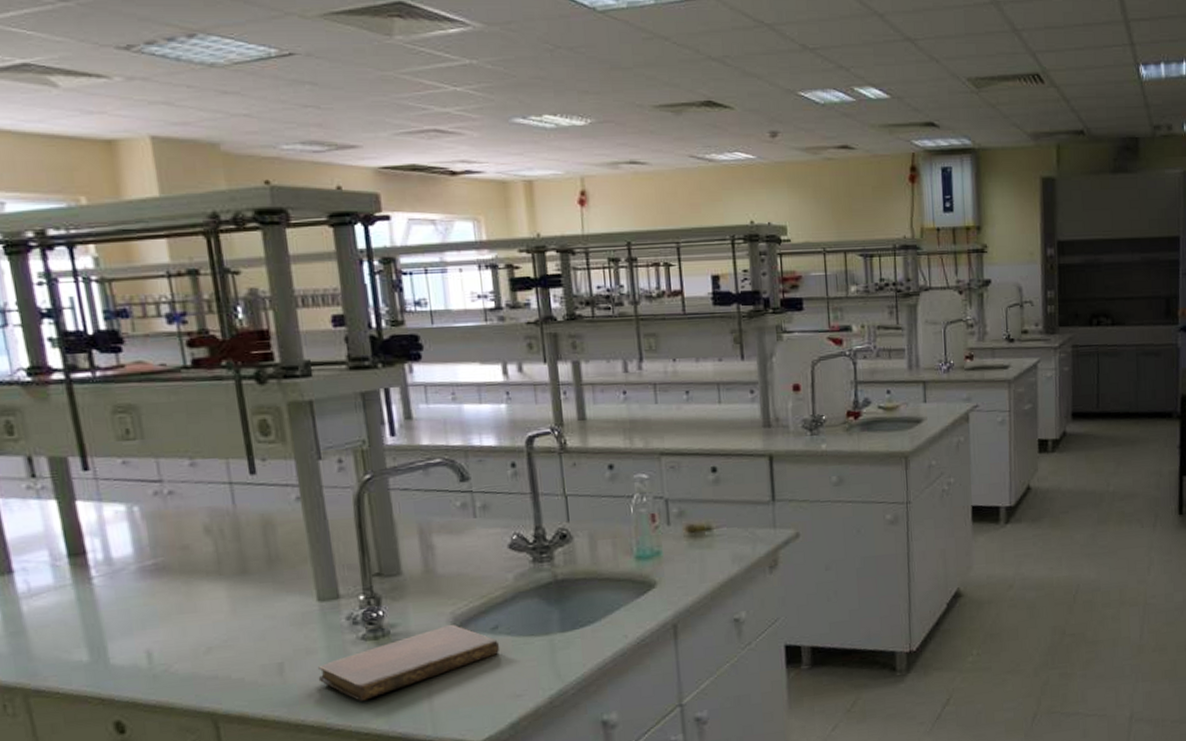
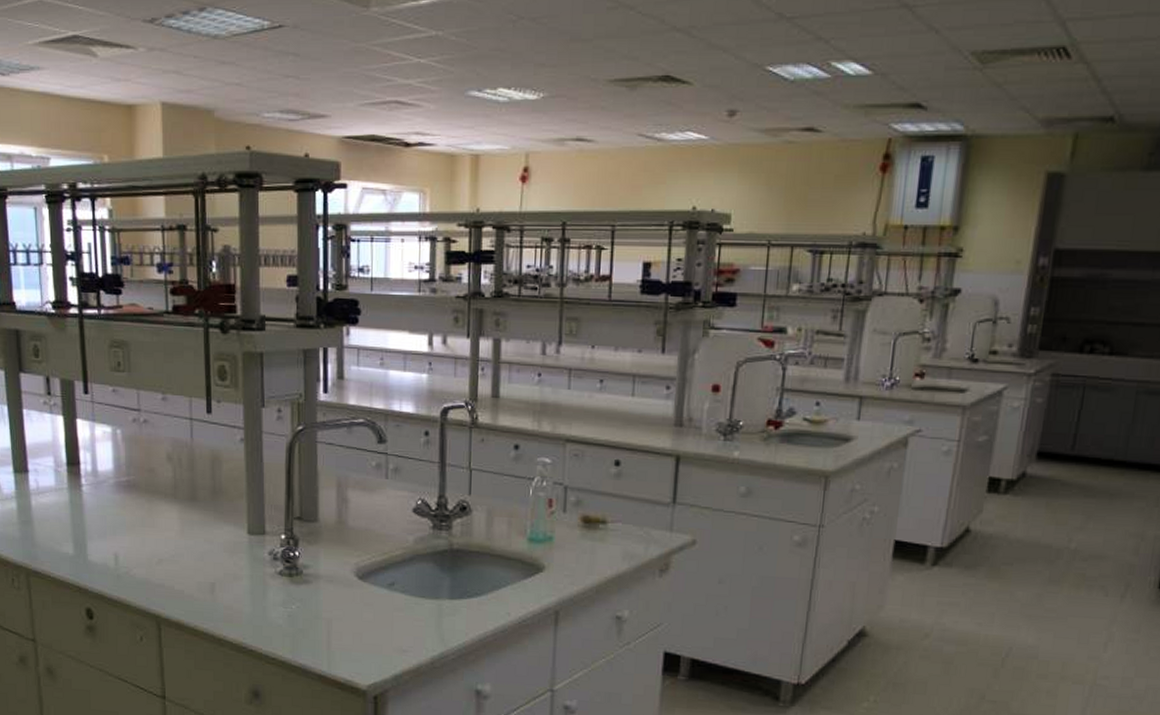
notebook: present [318,624,500,701] -> none [241,574,394,629]

